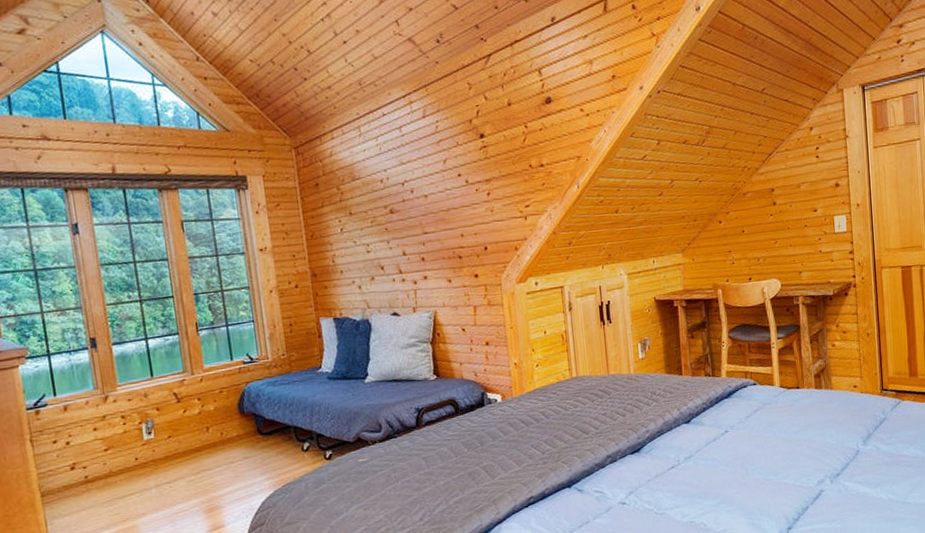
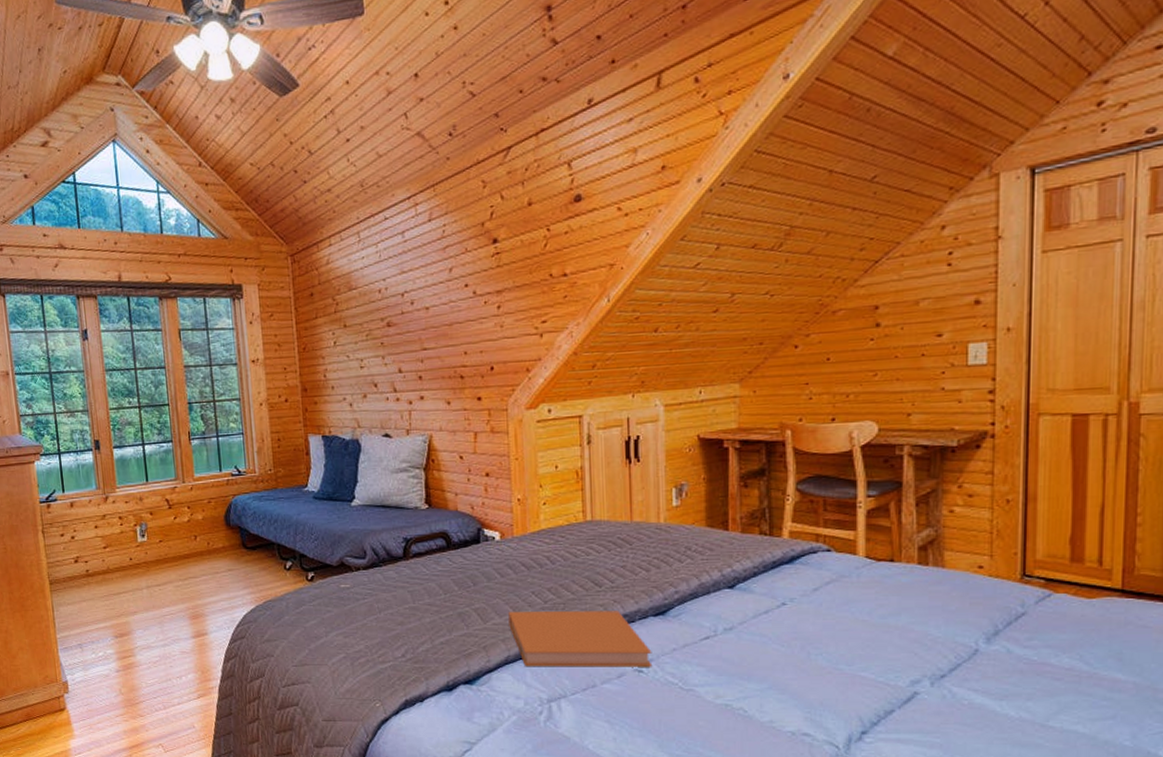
book: none [512,453,633,513] -> present [508,611,653,667]

